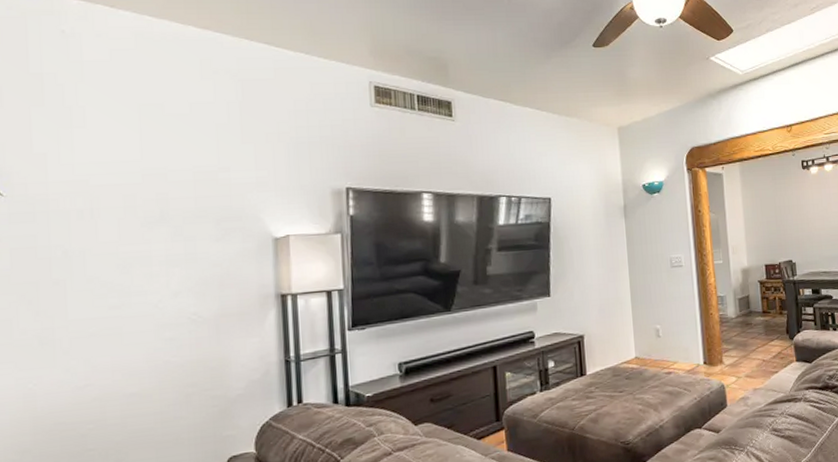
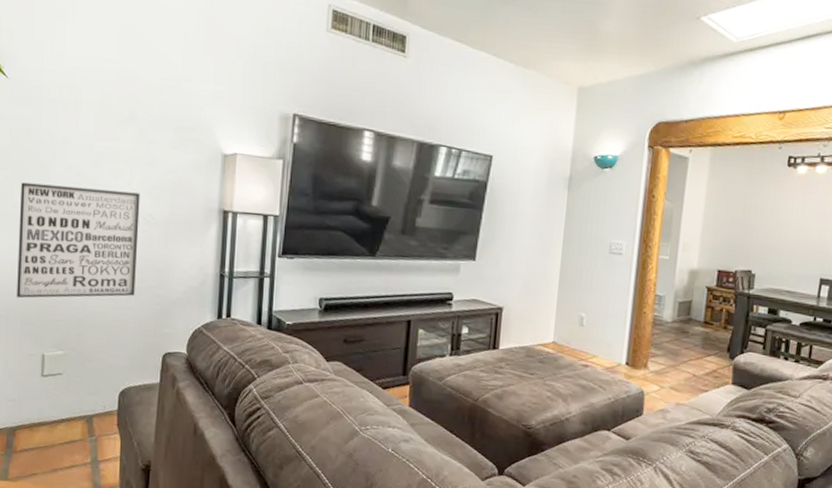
wall art: none [29,293,186,436] -> present [17,182,140,298]

